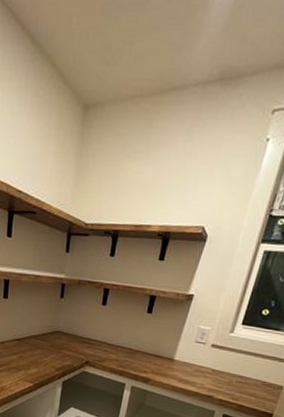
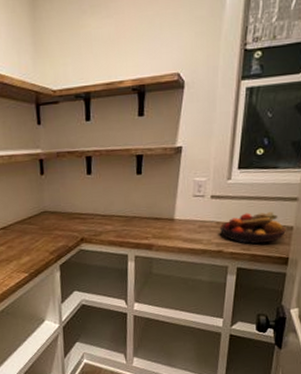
fruit bowl: none [213,366,276,397] -> present [219,212,286,245]

